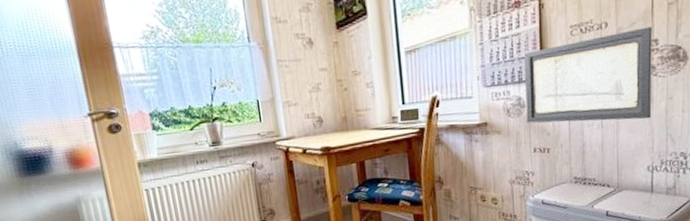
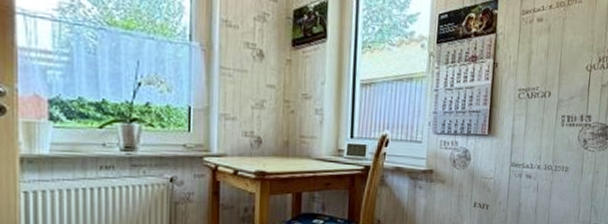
wall art: present [523,27,653,123] -> none [470,102,588,189]

